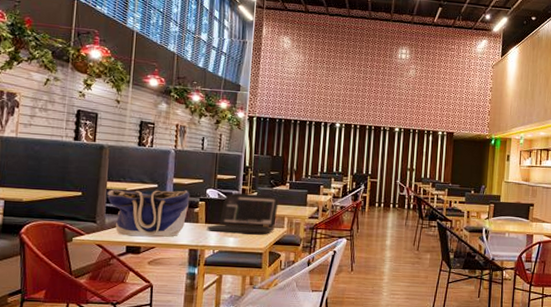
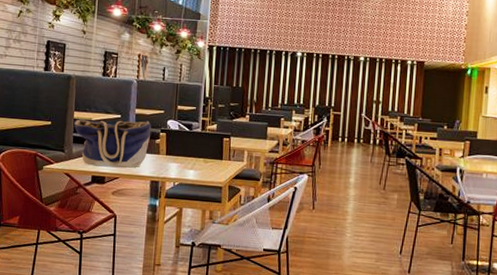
laptop: present [207,192,279,235] -> none [168,124,239,168]

